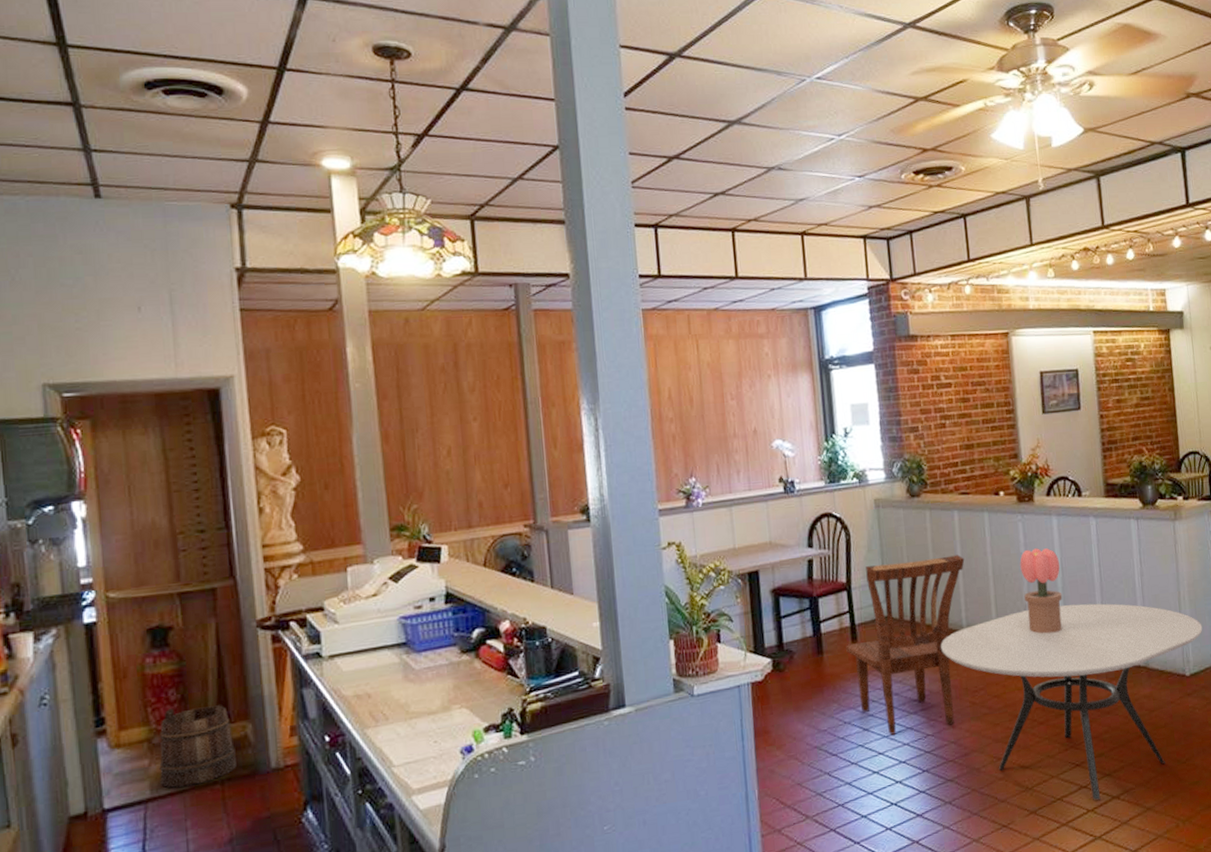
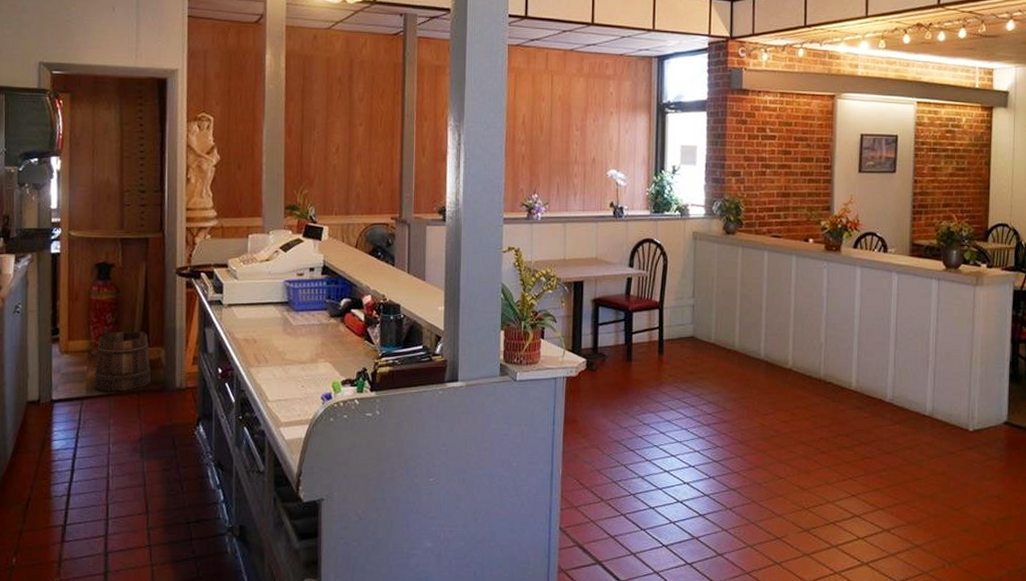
dining chair: present [846,555,965,735] -> none [653,290,769,441]
dining table: present [941,603,1203,801] -> none [738,349,991,531]
potted flower: present [1020,548,1063,634] -> none [821,294,859,373]

